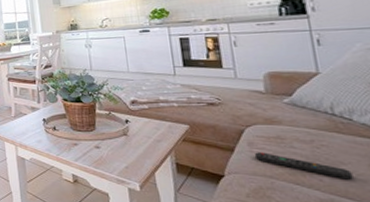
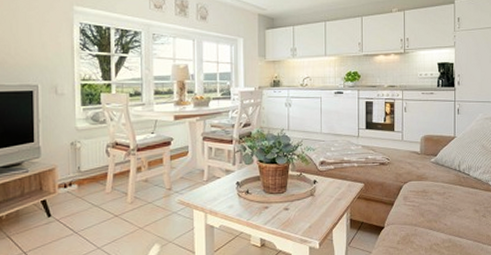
remote control: present [254,152,353,180] -> none [406,204,464,223]

